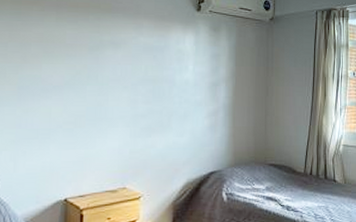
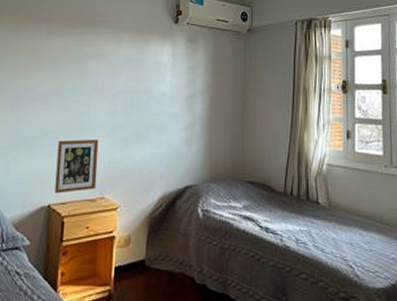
picture frame: none [72,129,119,187] -> present [55,139,99,194]

